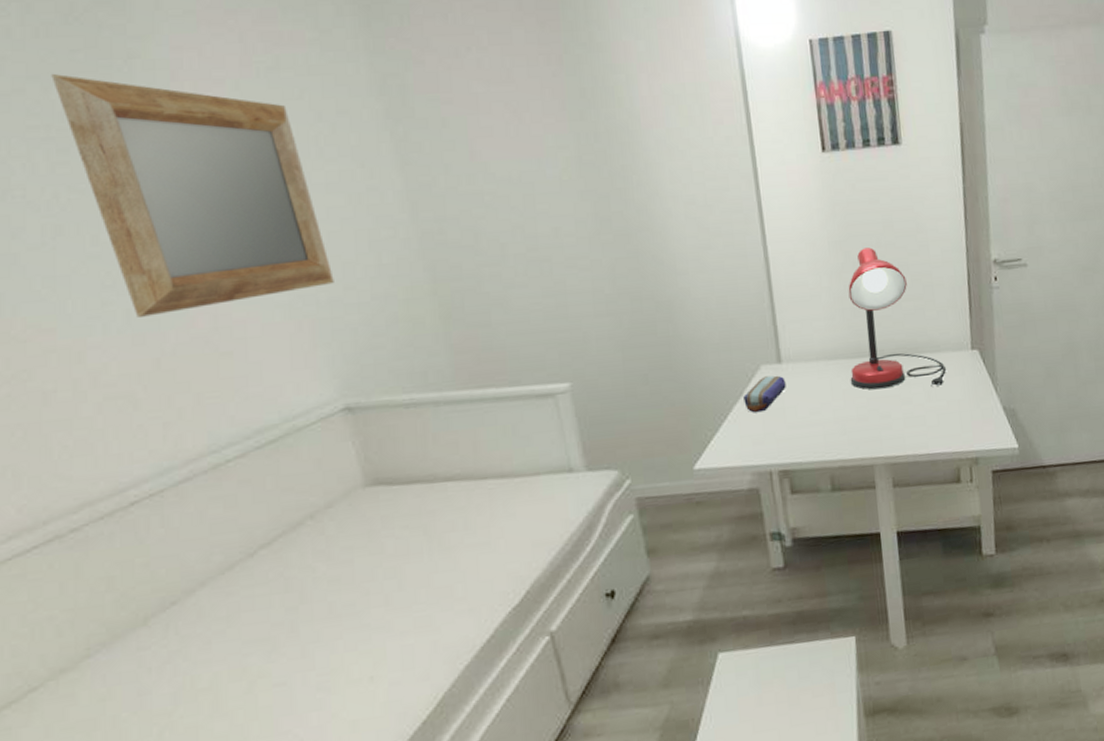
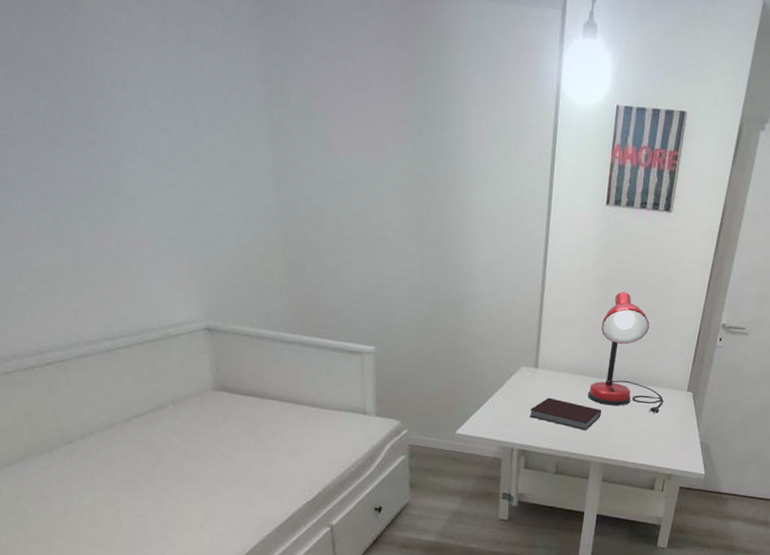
mirror: present [51,73,334,317] -> none [13,8,211,230]
pencil case: present [743,375,786,413] -> none [503,375,538,403]
notebook: none [783,395,873,428] -> present [529,397,601,431]

